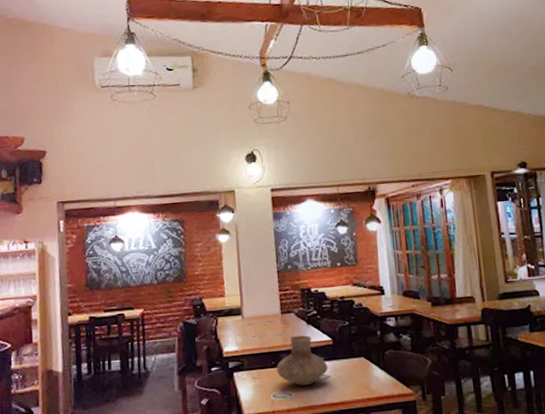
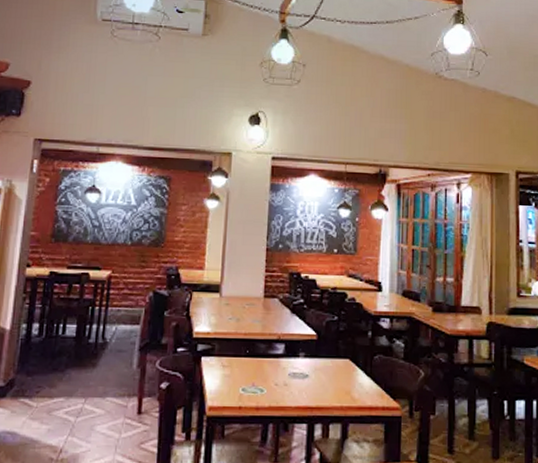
vase: present [276,335,328,386] -> none [249,324,308,382]

